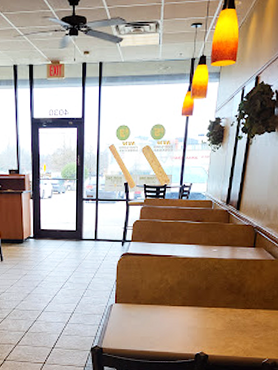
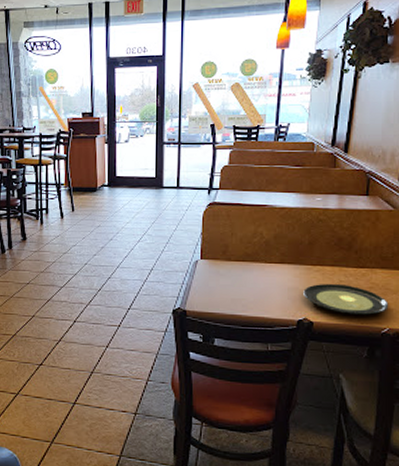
plate: none [201,323,269,348] -> present [303,284,389,315]

